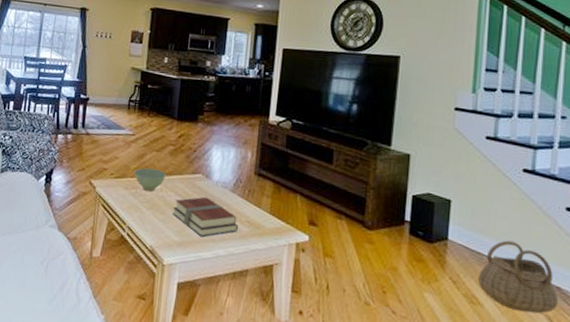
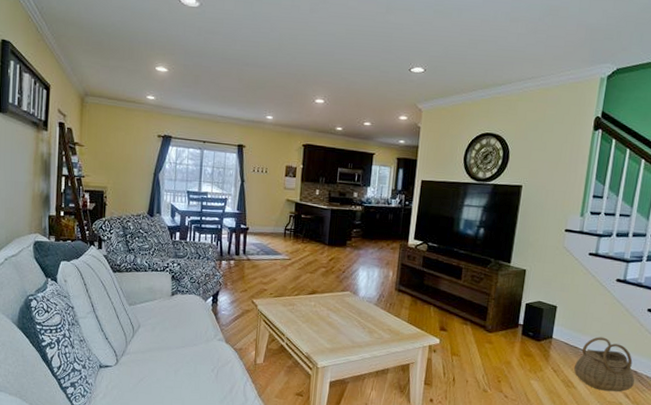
bowl: present [134,168,166,192] -> none [291,288,319,307]
books: present [172,196,238,237] -> none [324,310,381,343]

